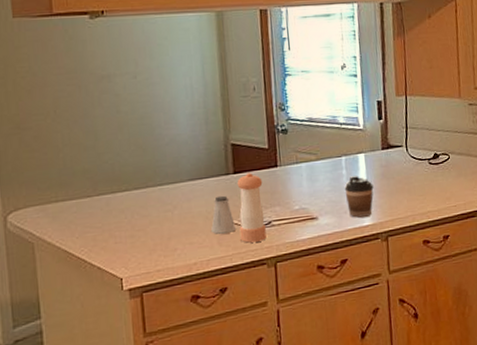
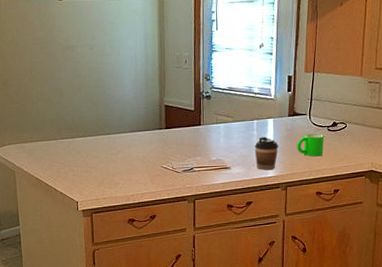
saltshaker: present [211,195,235,234] -> none [146,145,165,175]
pepper shaker: present [237,172,267,243] -> none [167,129,189,183]
mug: none [395,168,427,197] -> present [297,133,325,157]

